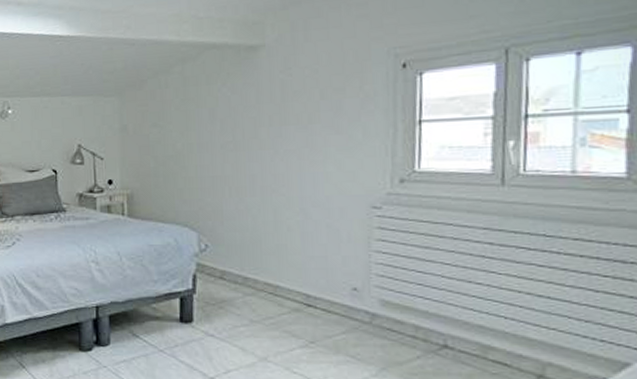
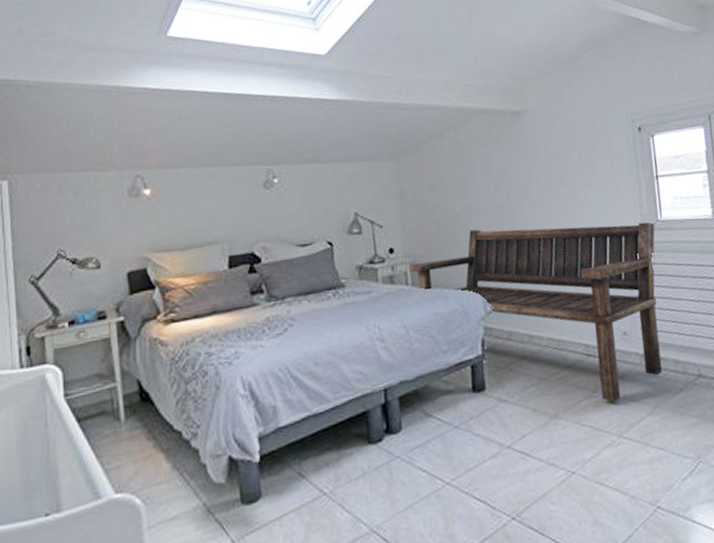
bench: none [126,168,410,356] -> present [409,222,663,402]

